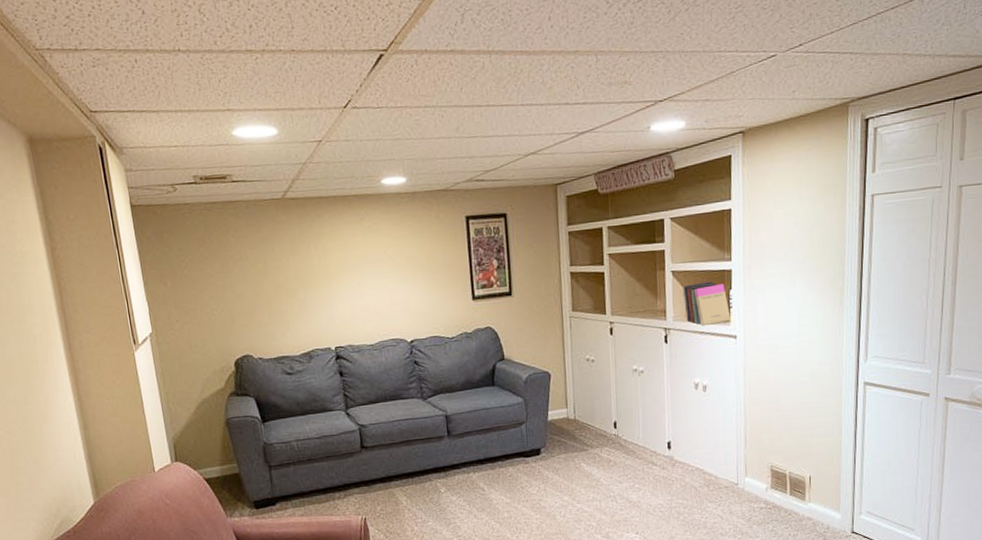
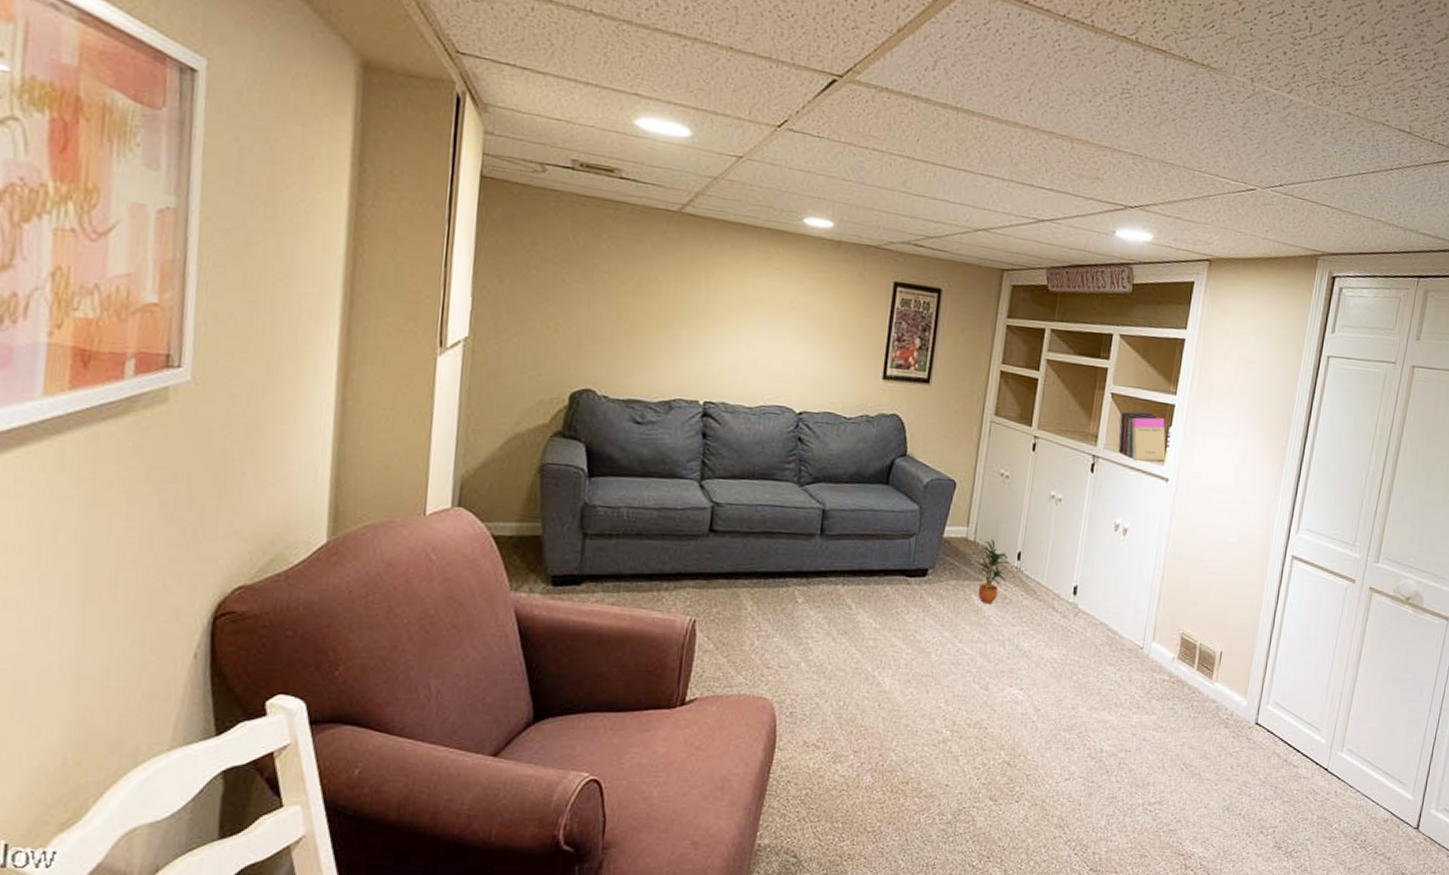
potted plant: none [579,415,609,469] -> present [975,539,1011,605]

